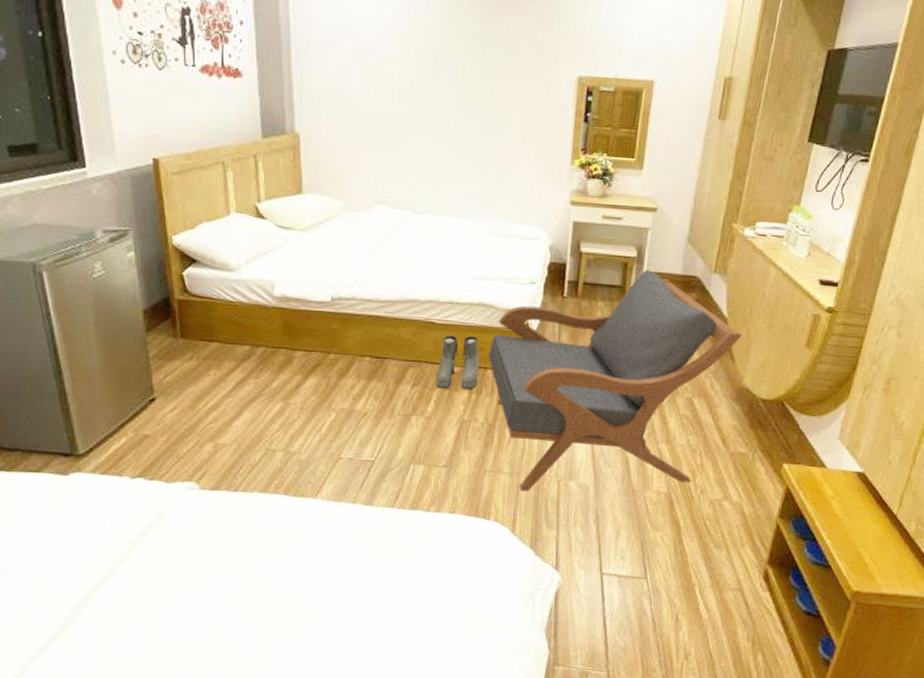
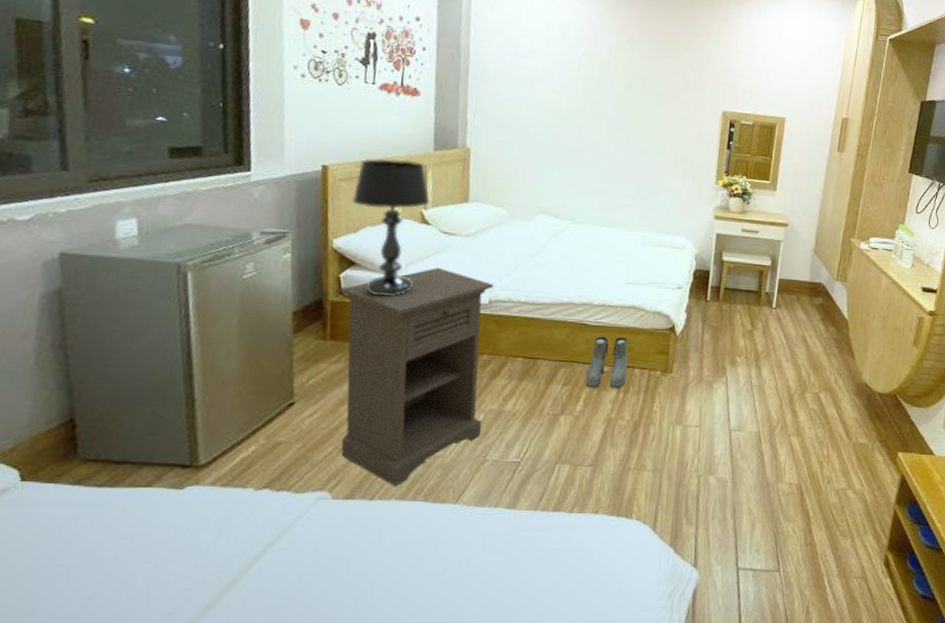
nightstand: none [184,263,335,479] -> present [339,267,493,486]
table lamp: none [187,149,263,294] -> present [353,158,430,296]
armchair: present [488,270,743,492] -> none [637,277,861,489]

